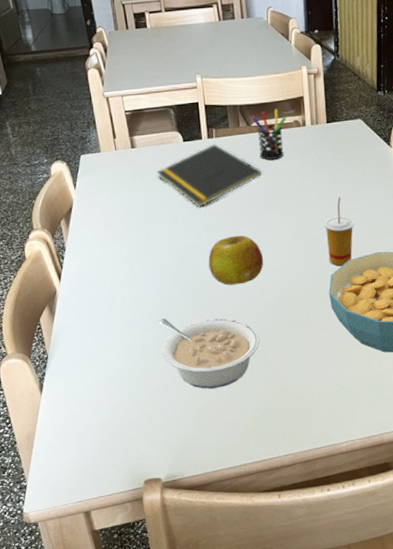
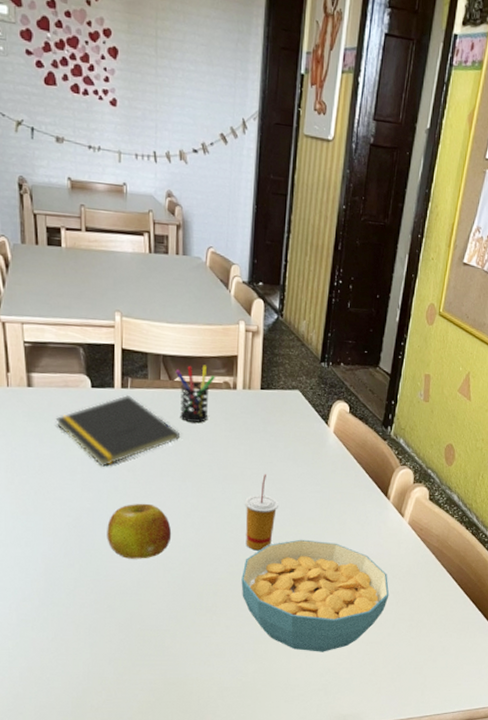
legume: present [159,318,260,389] -> none [40,589,157,673]

